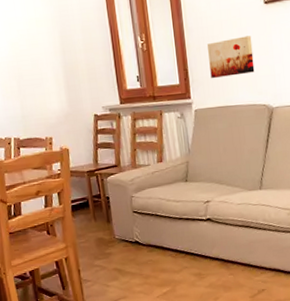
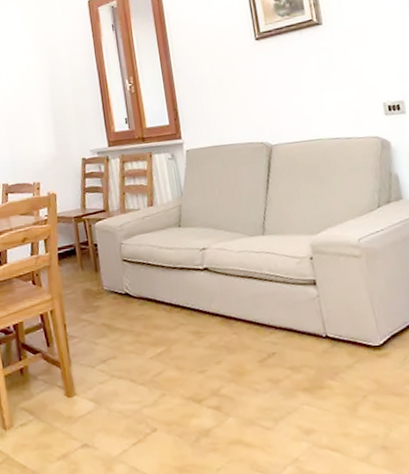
wall art: present [207,35,255,79] -> none [197,72,249,118]

